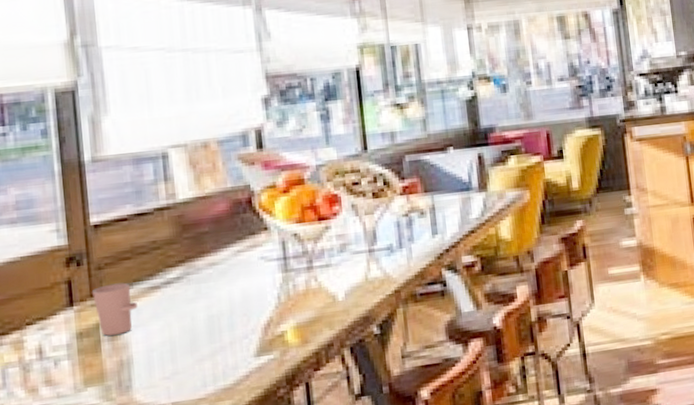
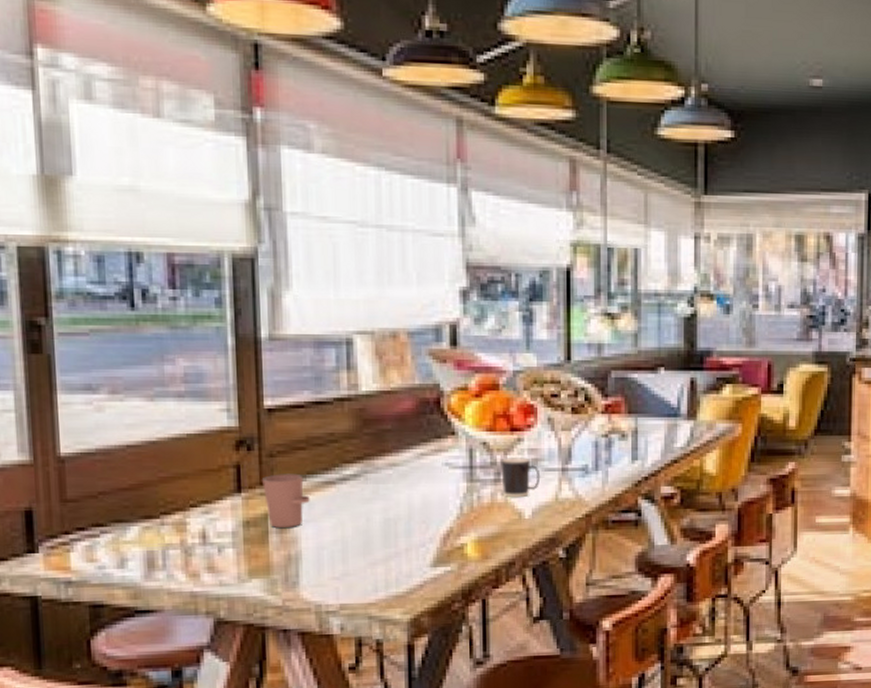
mug: none [312,244,350,282] -> present [501,457,541,497]

